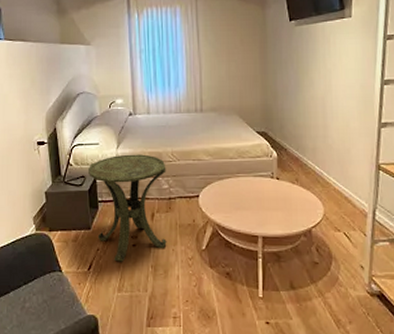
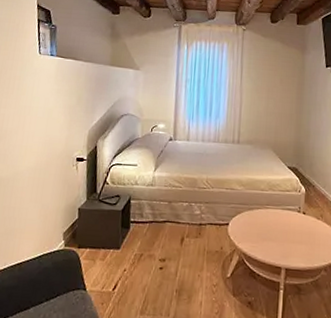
side table: present [89,154,167,262] -> none [124,177,200,284]

